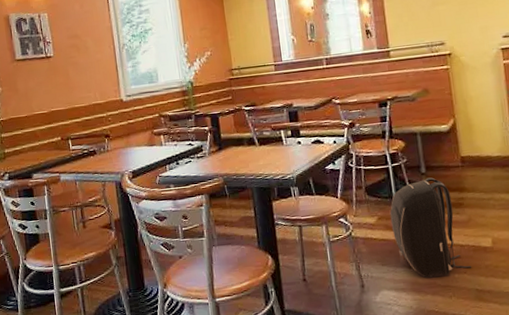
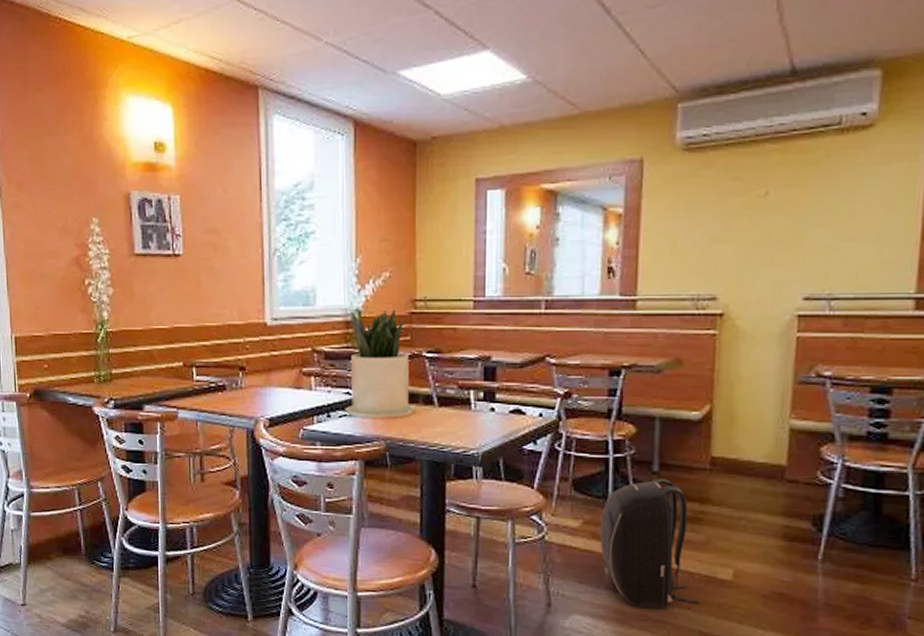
planter: none [184,78,243,163] -> present [346,309,416,420]

